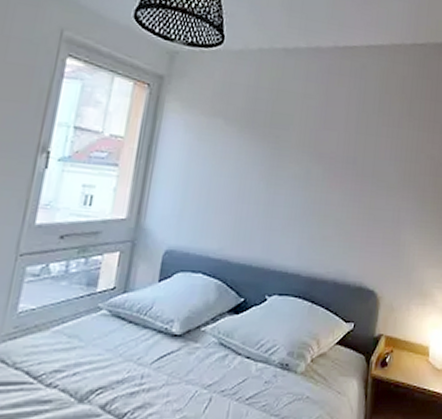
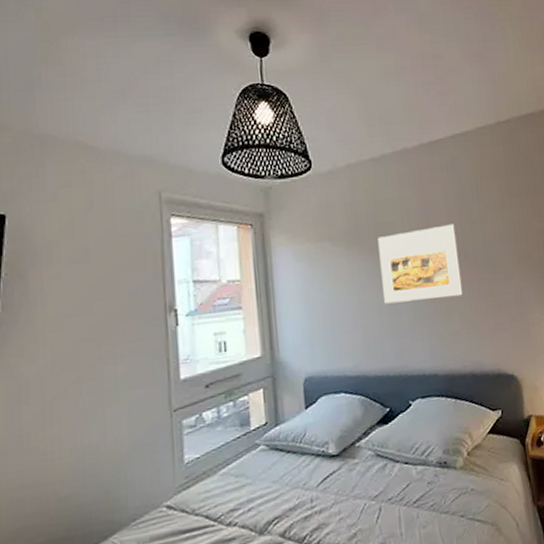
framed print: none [264,126,350,203] -> present [377,224,463,304]

